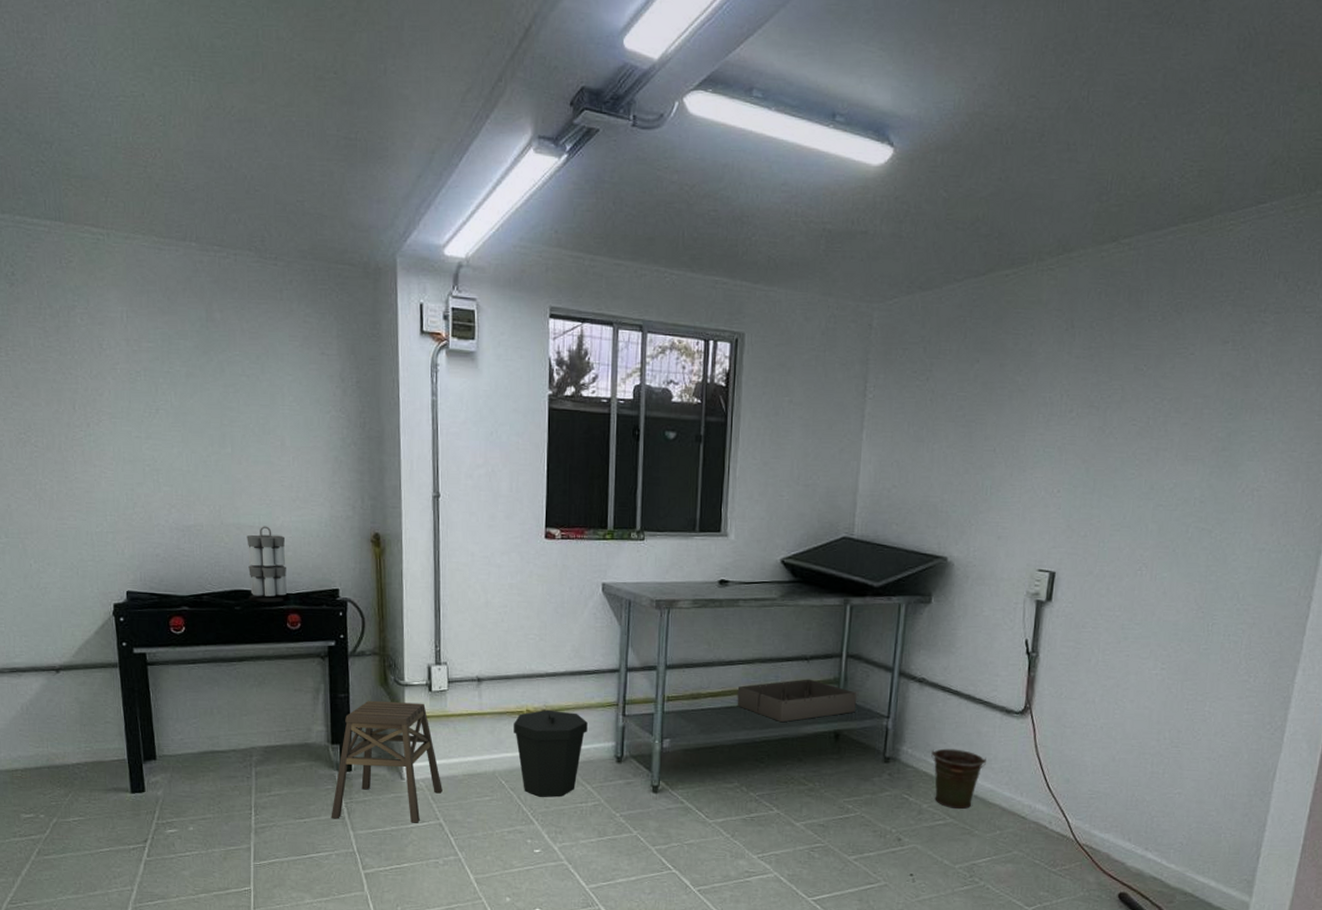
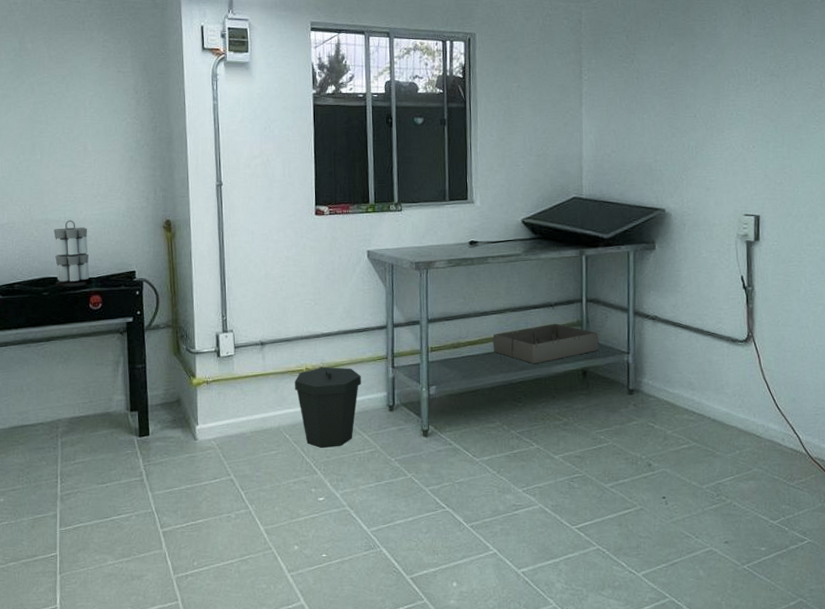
stool: present [331,700,442,823] -> none [130,368,232,482]
bucket: present [931,748,986,809] -> none [670,377,719,433]

